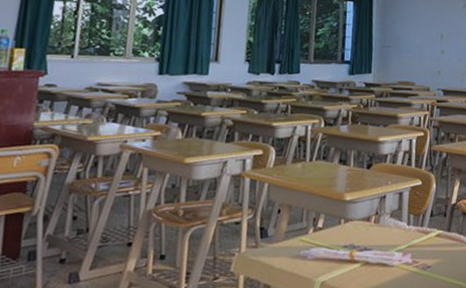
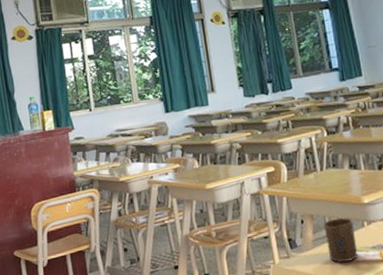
cup: none [299,212,331,259] -> present [323,217,358,263]

